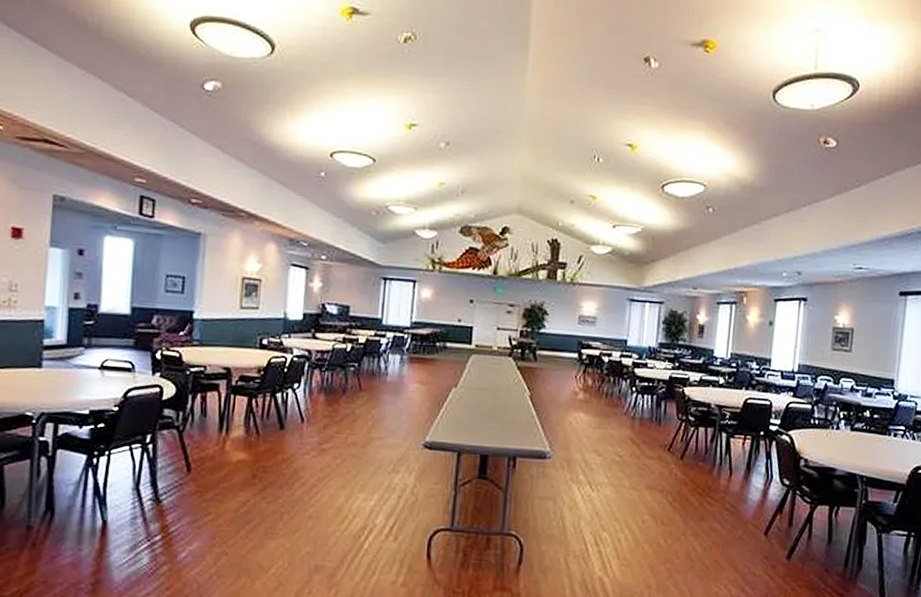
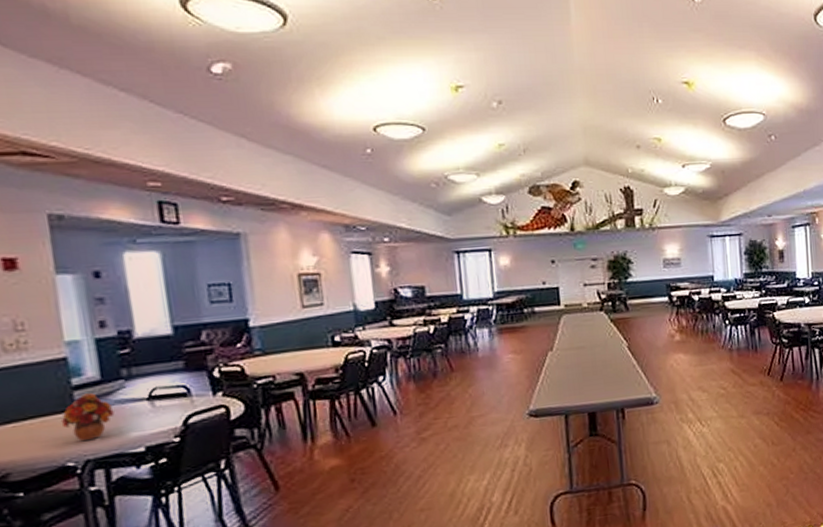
flower arrangement: none [29,353,71,396] -> present [60,392,115,442]

